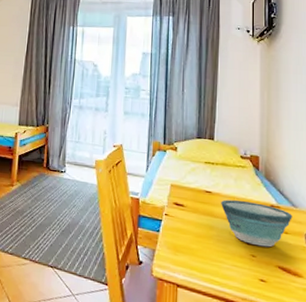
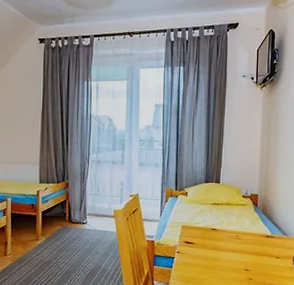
bowl: present [221,199,292,247] -> none [225,234,284,271]

